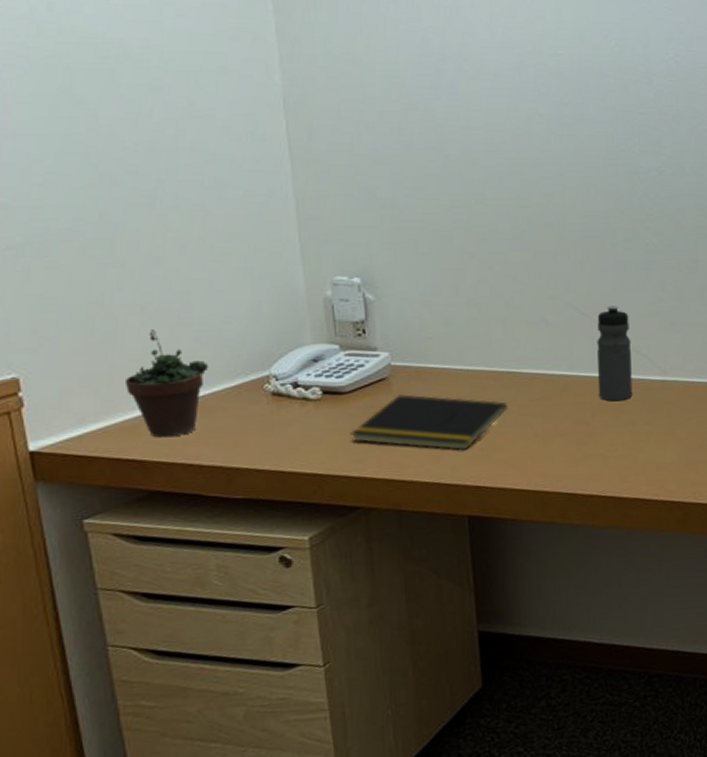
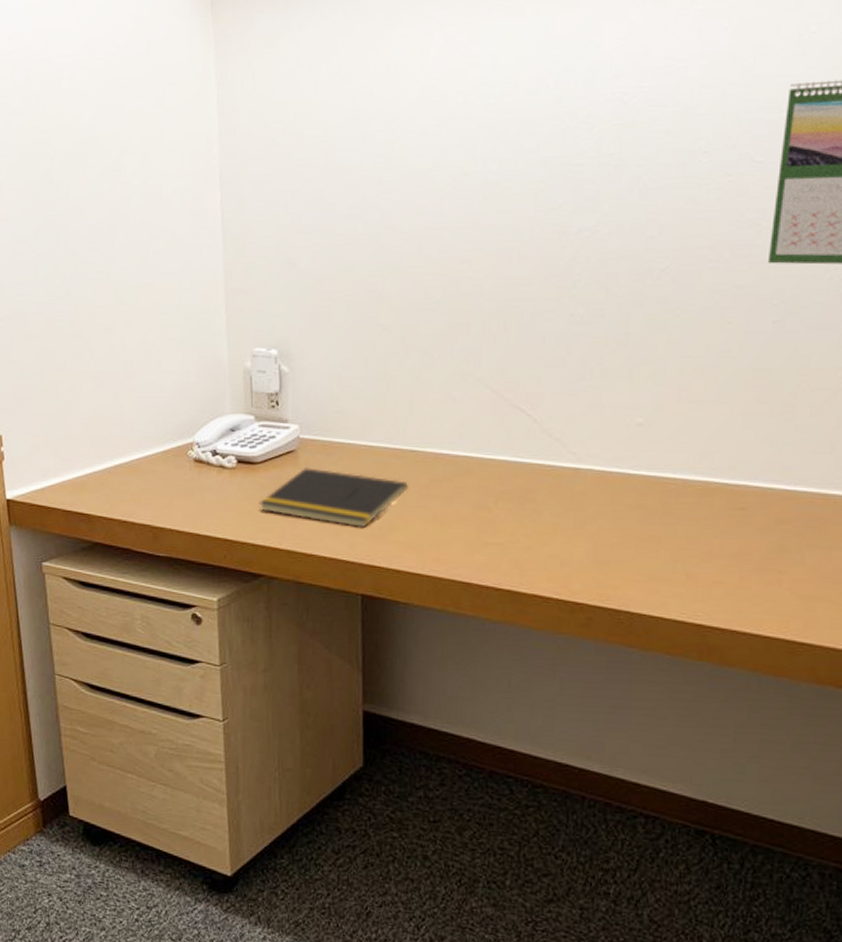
succulent plant: present [124,329,209,438] -> none [78,395,144,495]
water bottle: present [597,306,633,402] -> none [503,383,544,488]

